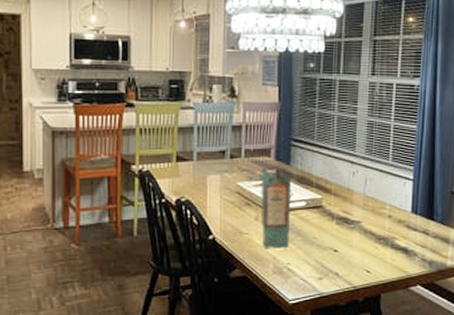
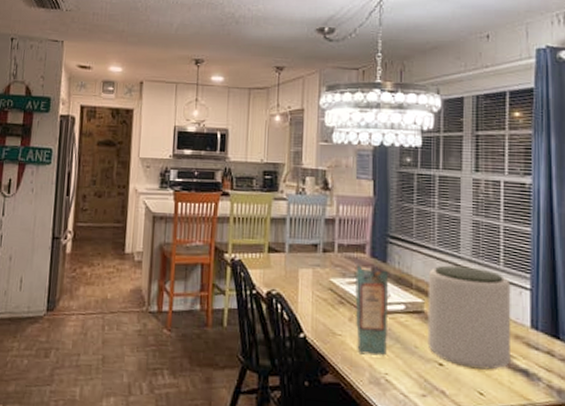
plant pot: none [325,163,397,251] -> present [427,265,511,370]

